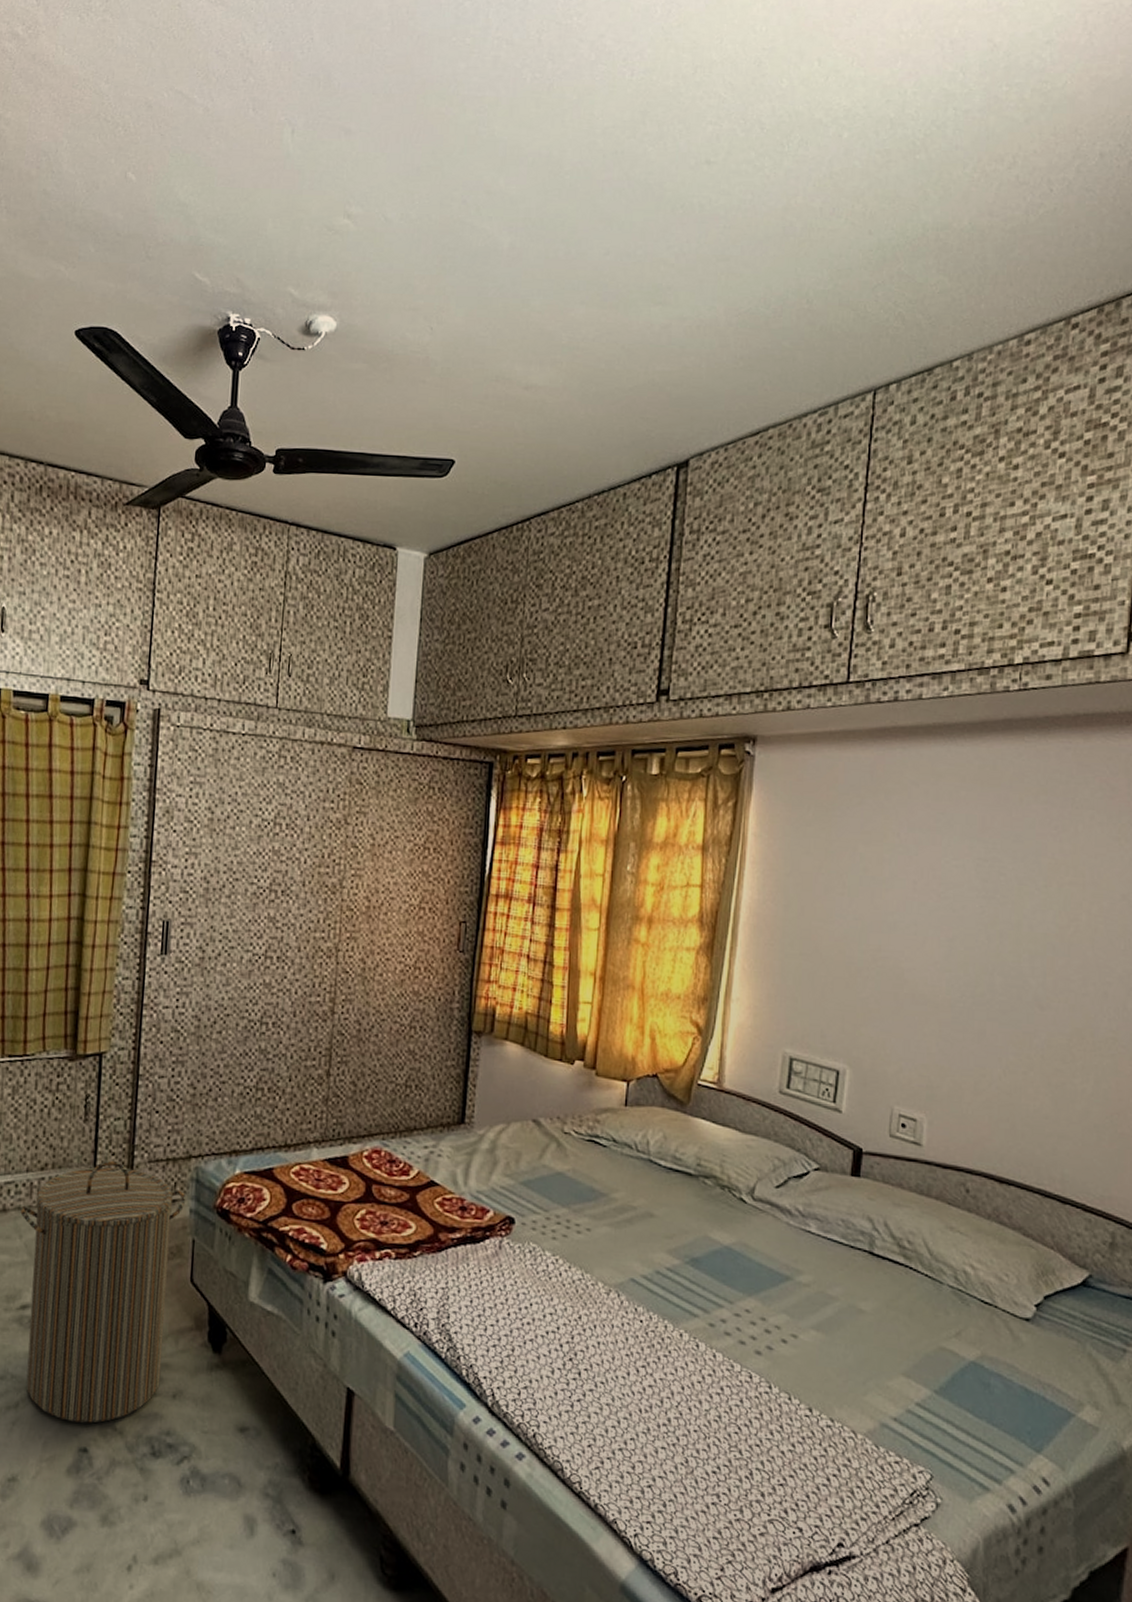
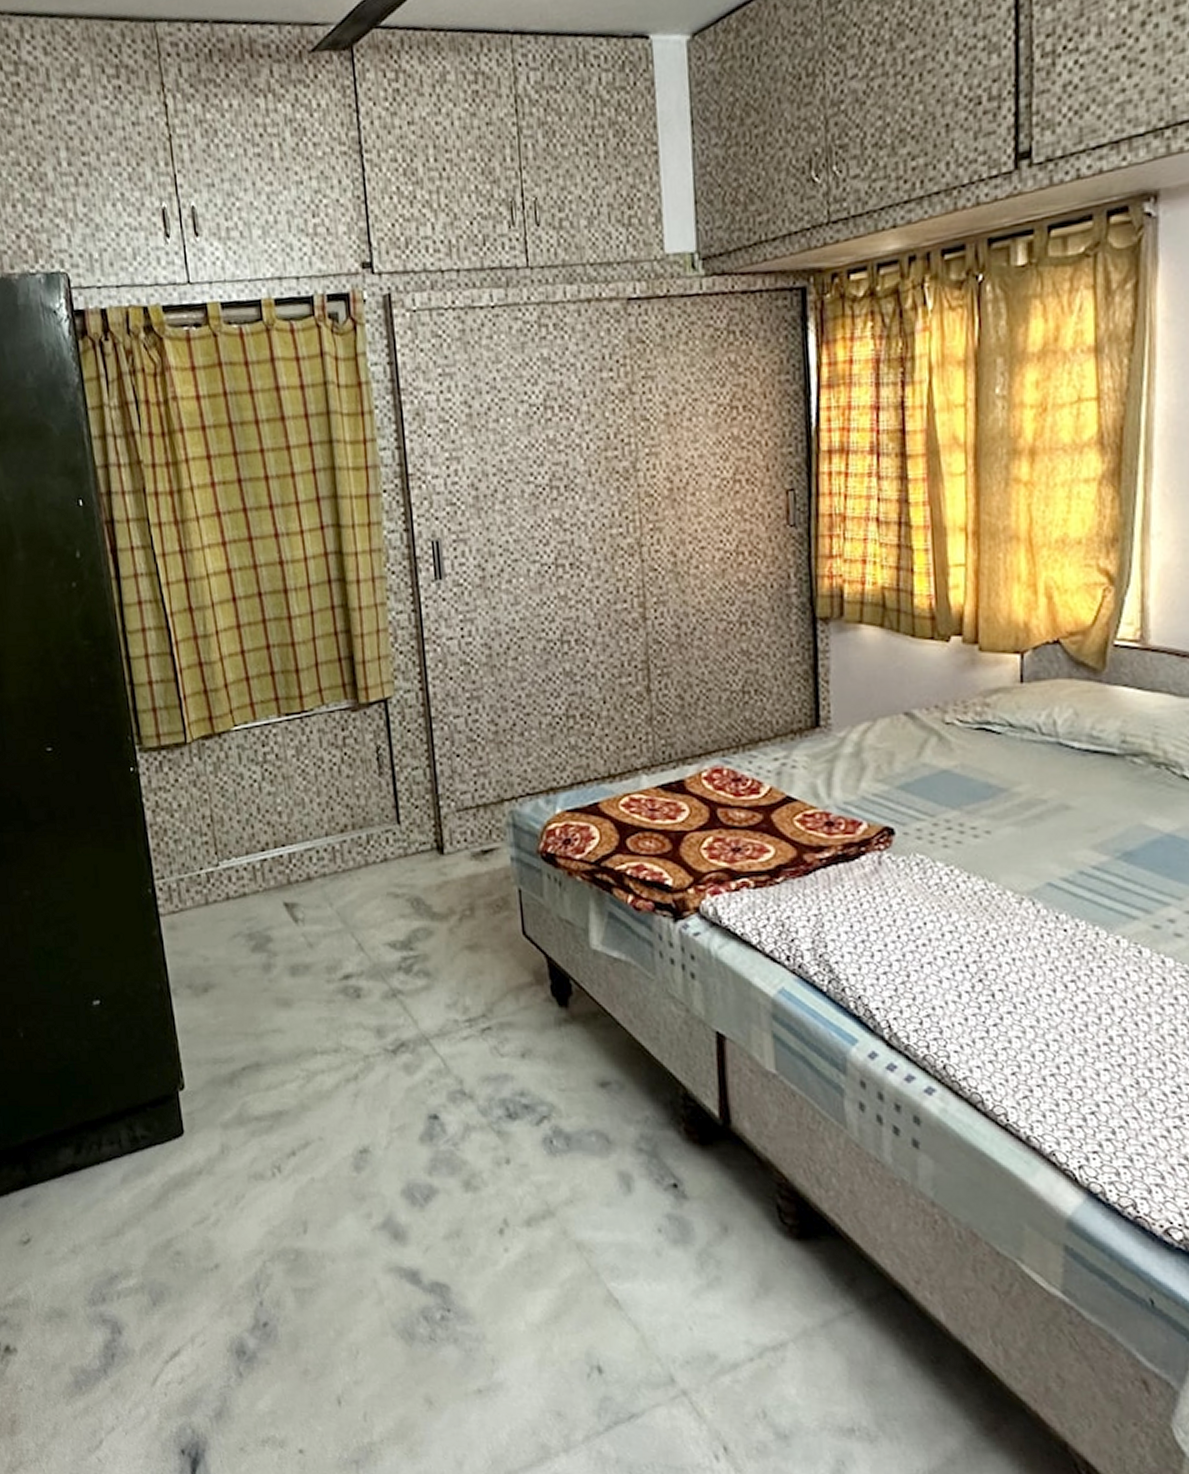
laundry hamper: present [19,1160,186,1423] -> none [325,813,505,1090]

